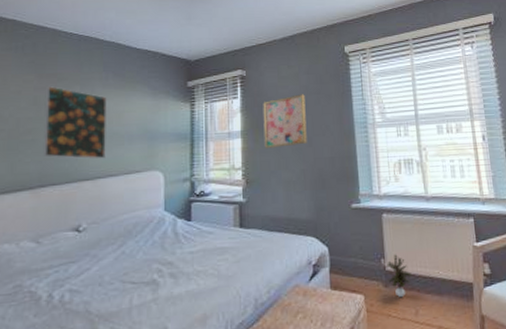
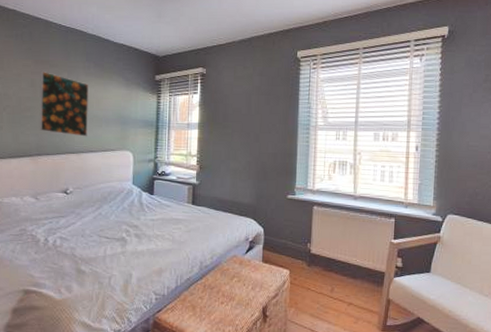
wall art: present [263,94,307,148] -> none [217,94,256,140]
potted plant: present [386,254,412,297] -> none [311,241,332,276]

